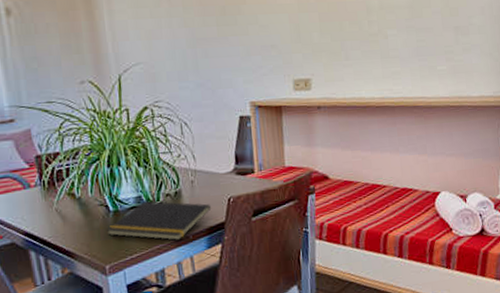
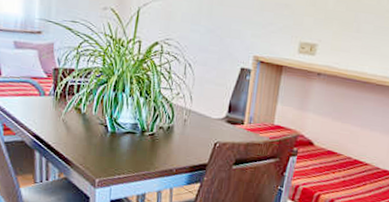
notepad: present [106,201,212,241] -> none [101,129,198,171]

